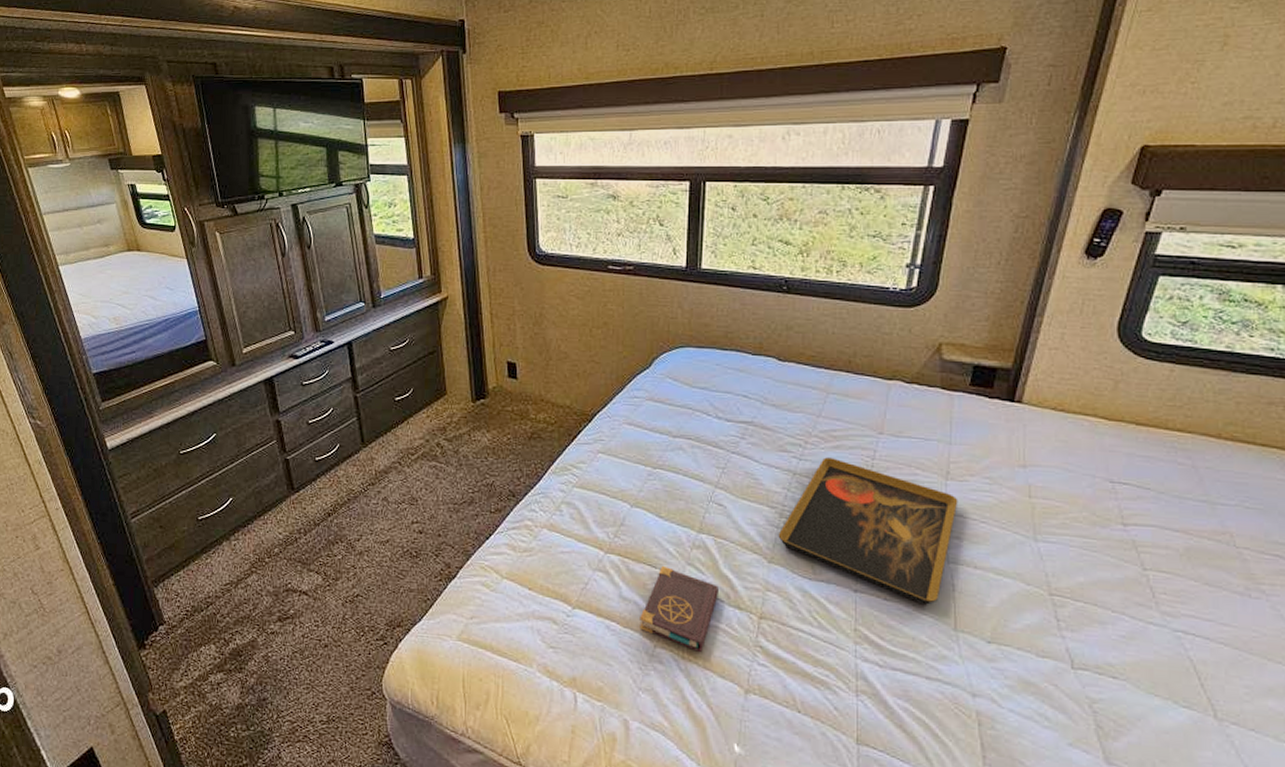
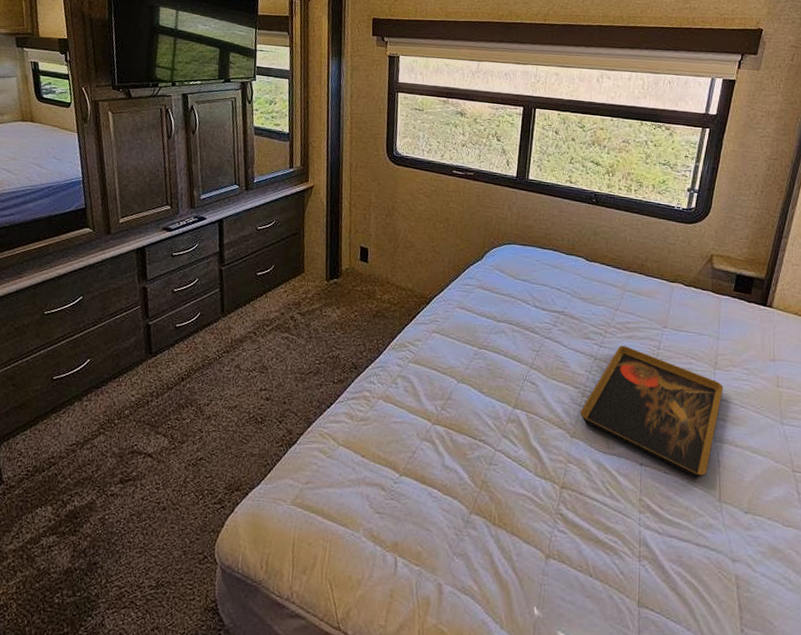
book: present [639,565,720,653] -> none [458,437,529,520]

